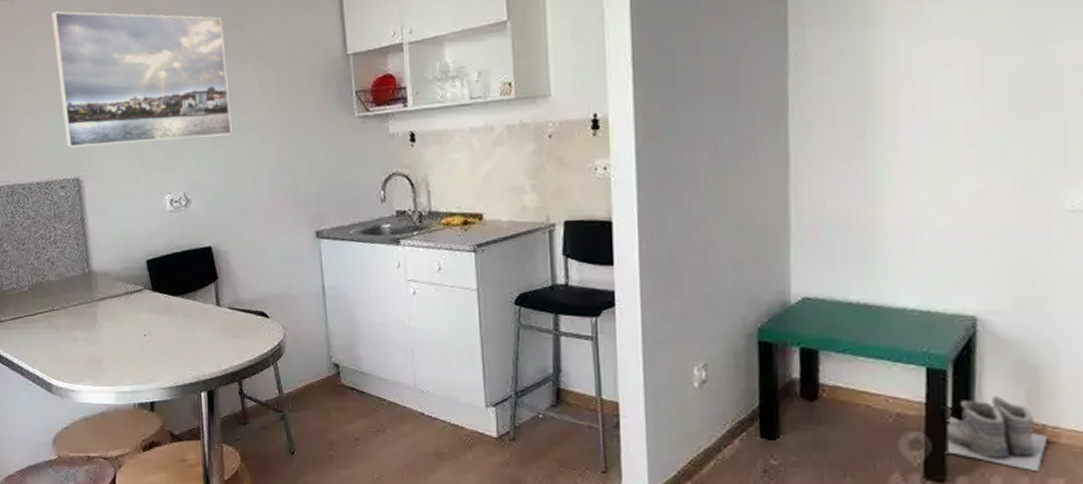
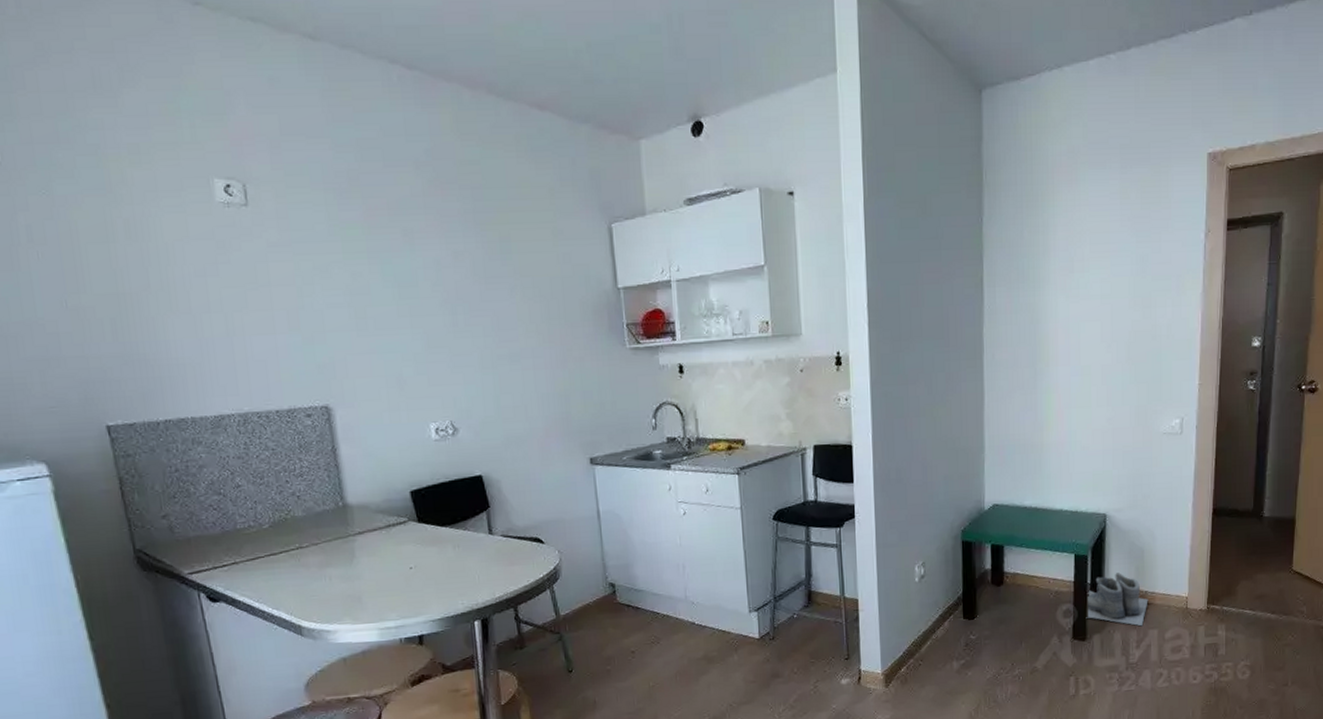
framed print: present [51,11,232,148] -> none [288,224,502,373]

